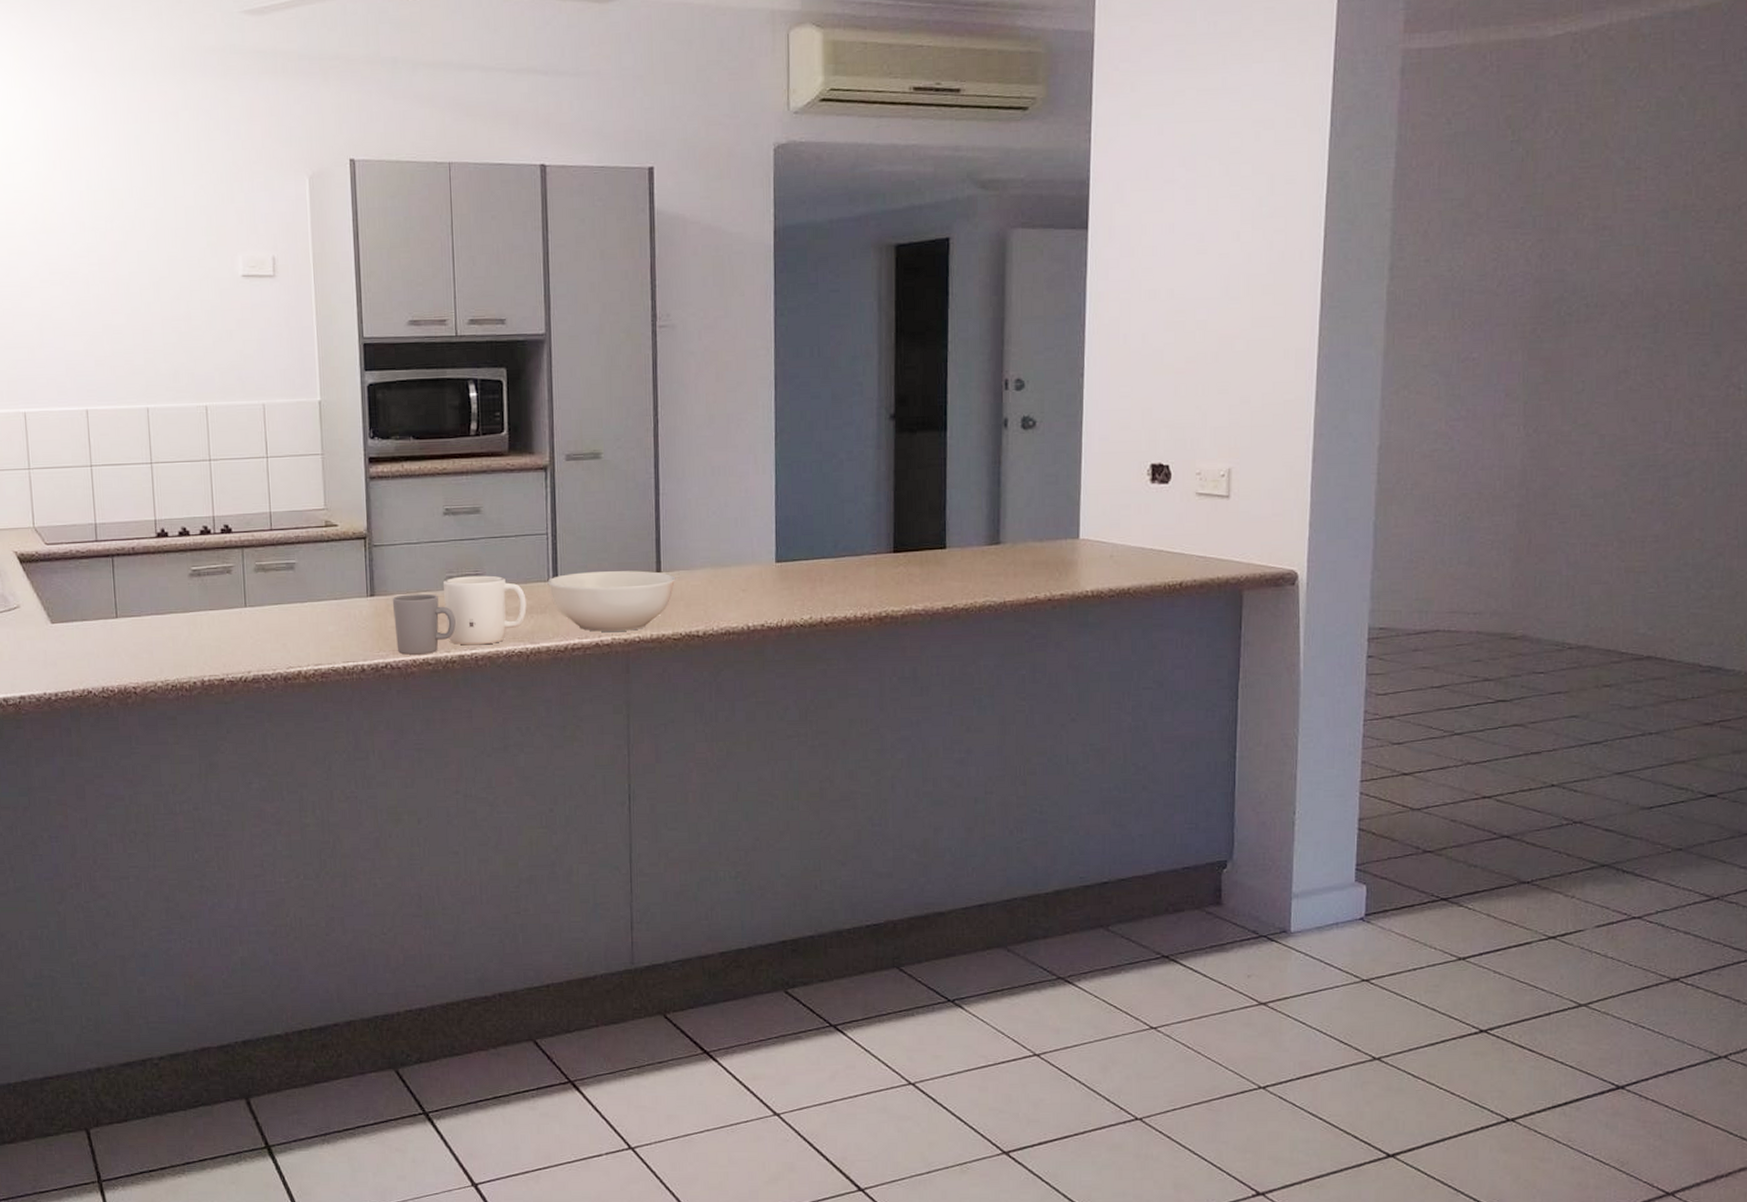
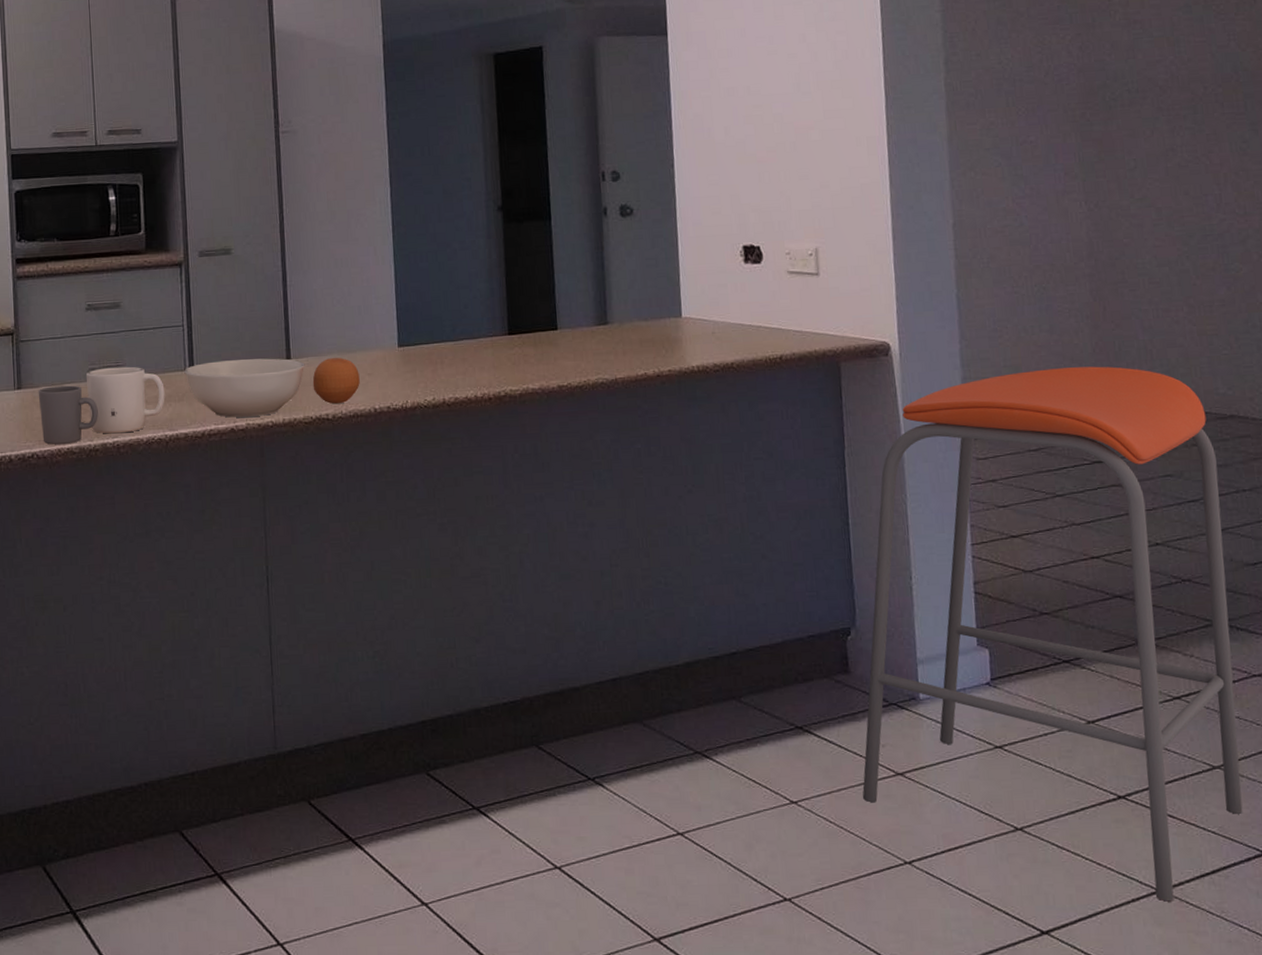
fruit: none [683,572,733,621] -> present [312,358,360,404]
bar stool: none [1222,602,1626,1130] -> present [862,366,1243,902]

